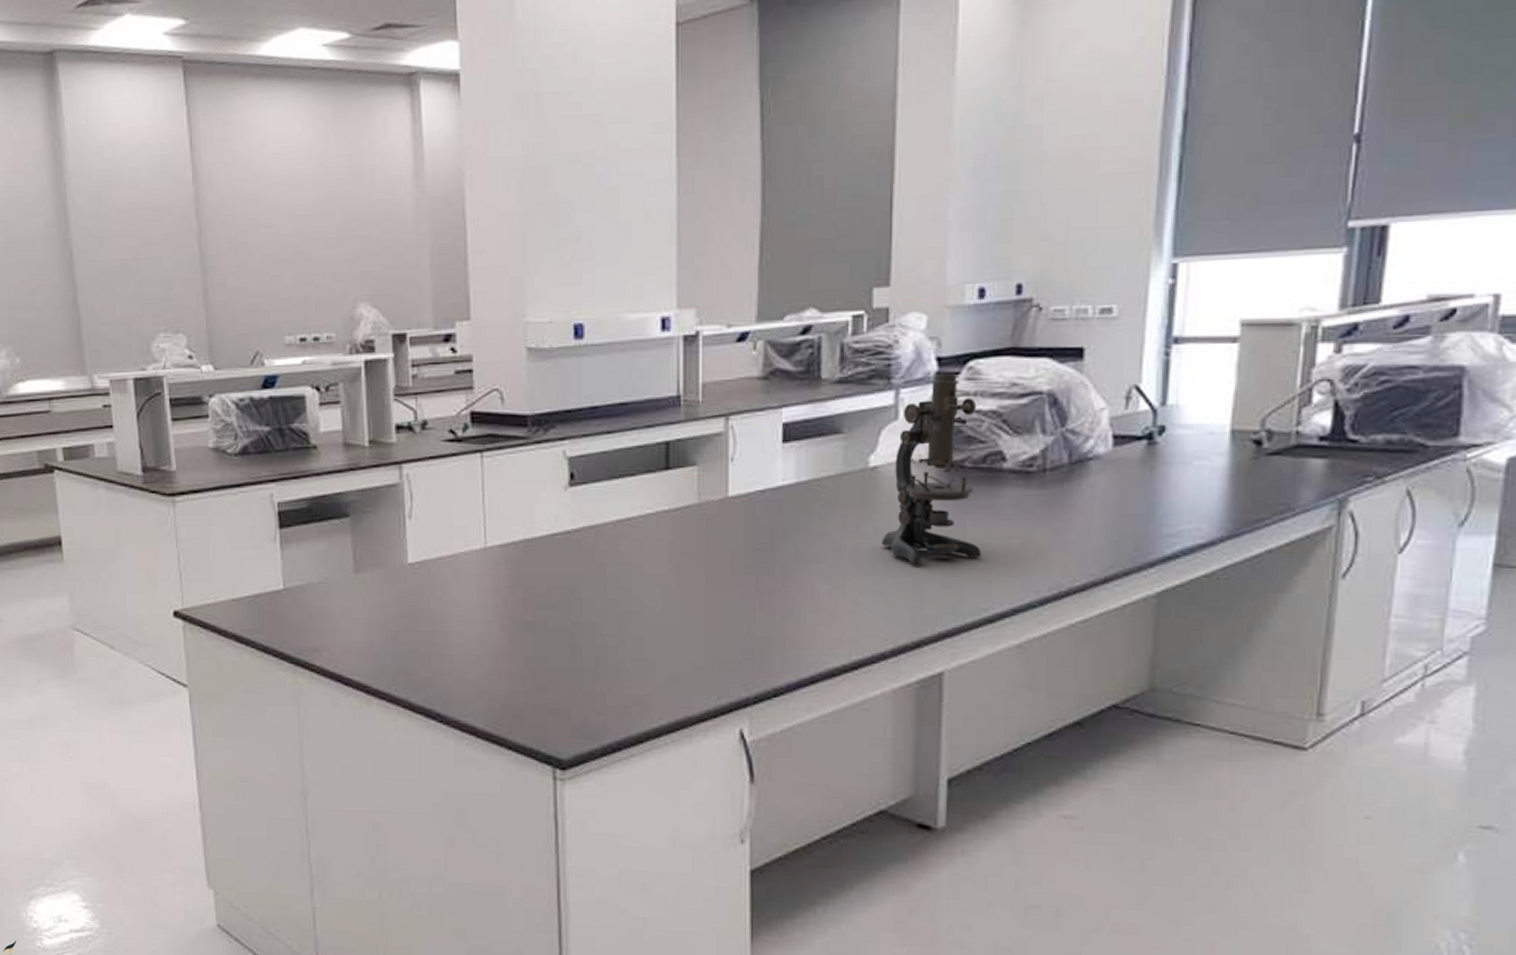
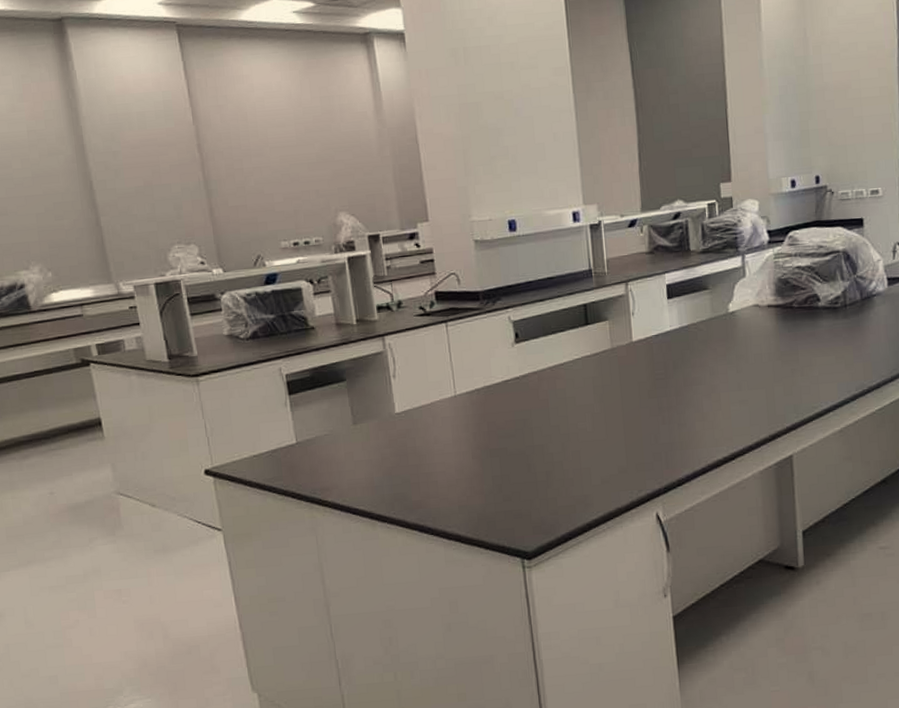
microscope: present [881,373,981,565] -> none [742,241,810,380]

